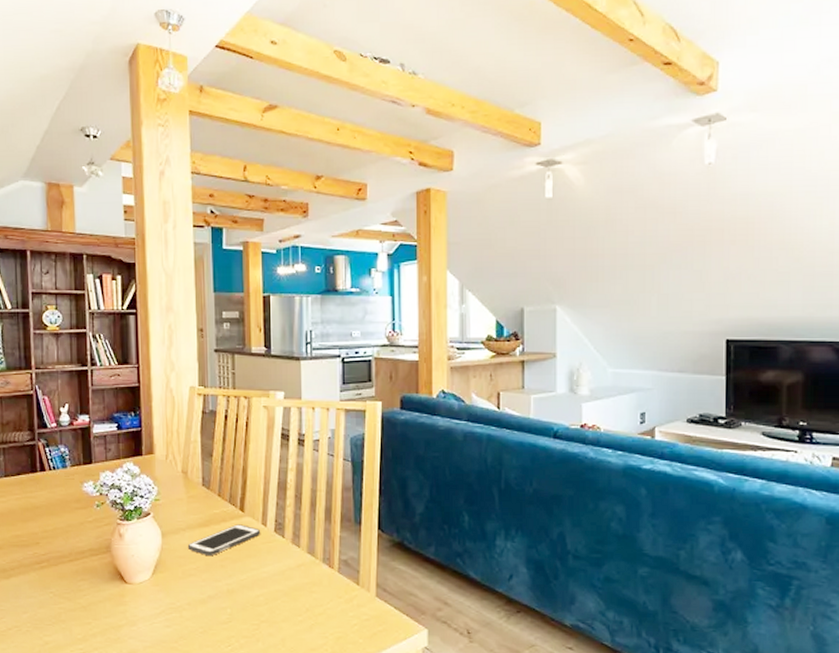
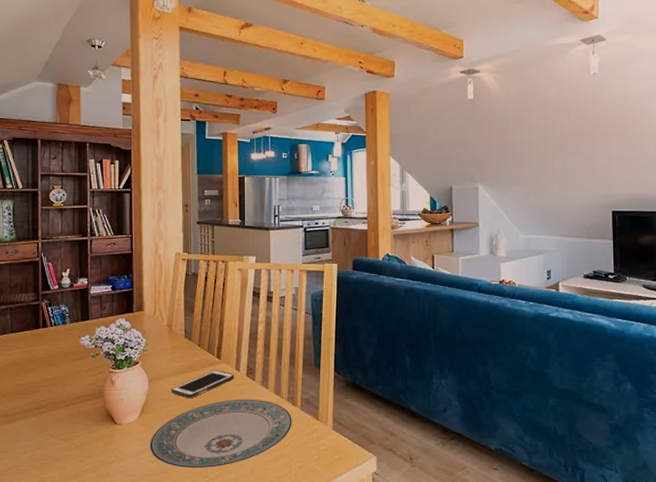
plate: none [164,558,328,637] -> present [149,399,292,469]

